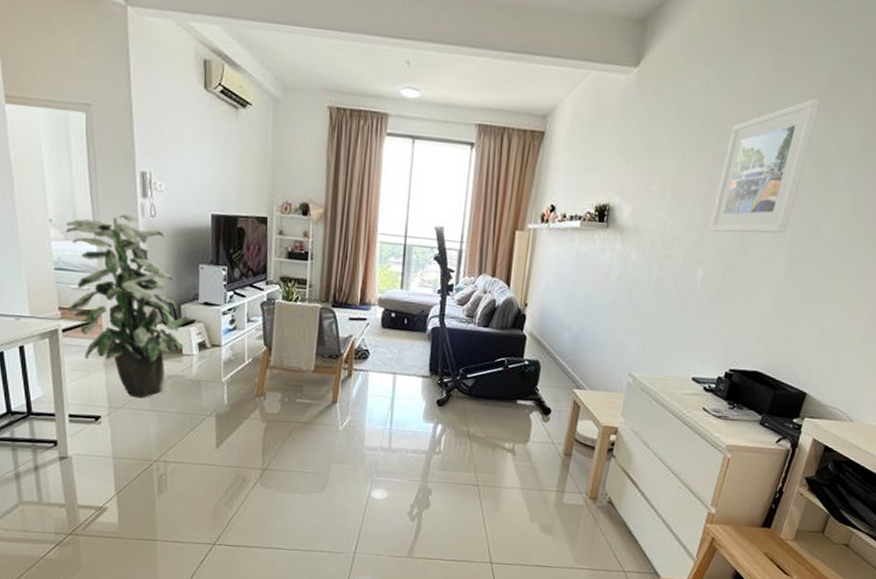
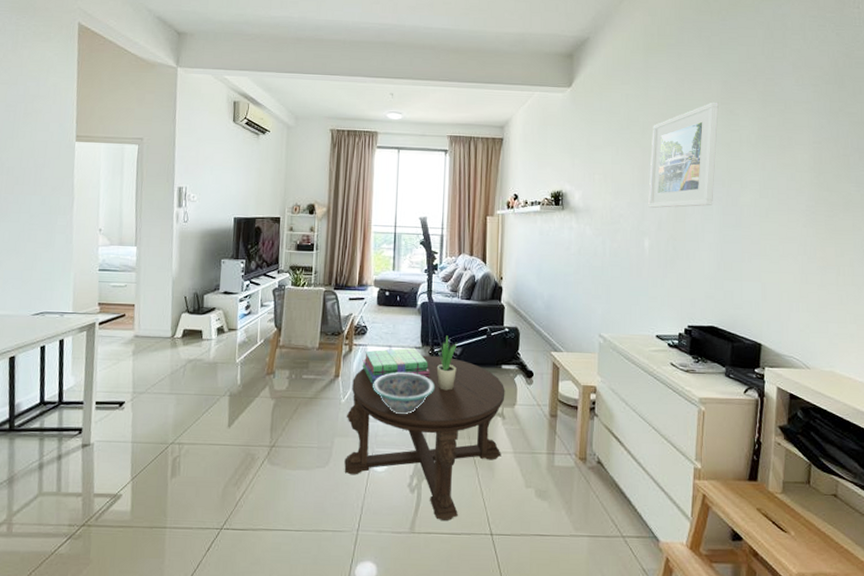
indoor plant: present [65,214,188,399] -> none [106,222,210,383]
coffee table: none [341,385,519,548] -> present [344,355,505,520]
stack of books: none [362,376,438,412] -> present [362,347,430,384]
decorative bowl: none [374,401,442,446] -> present [373,372,434,415]
potted plant: none [445,365,470,424] -> present [436,335,458,391]

